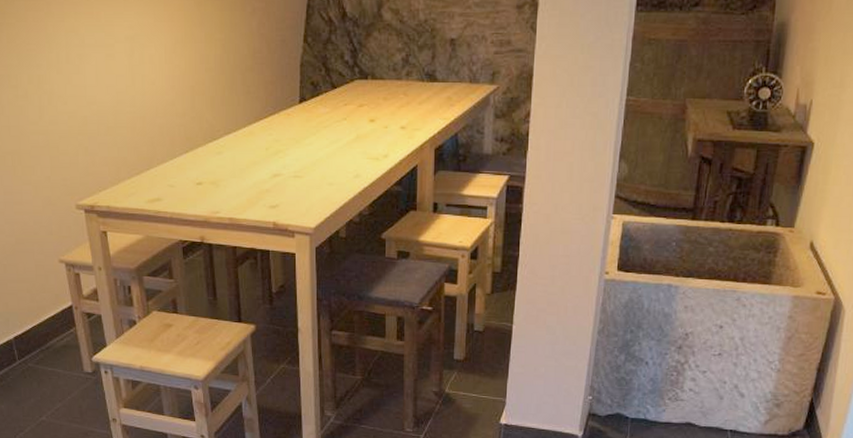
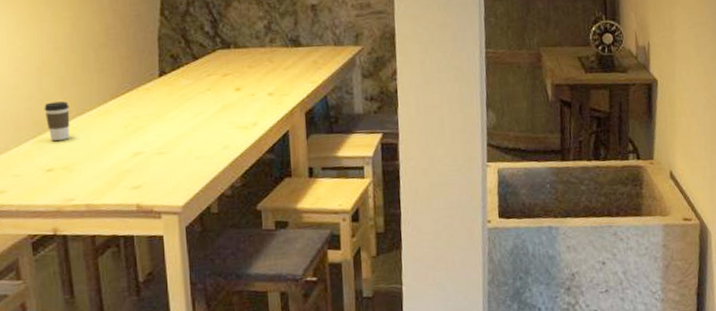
coffee cup: none [196,120,218,156] -> present [44,101,70,141]

